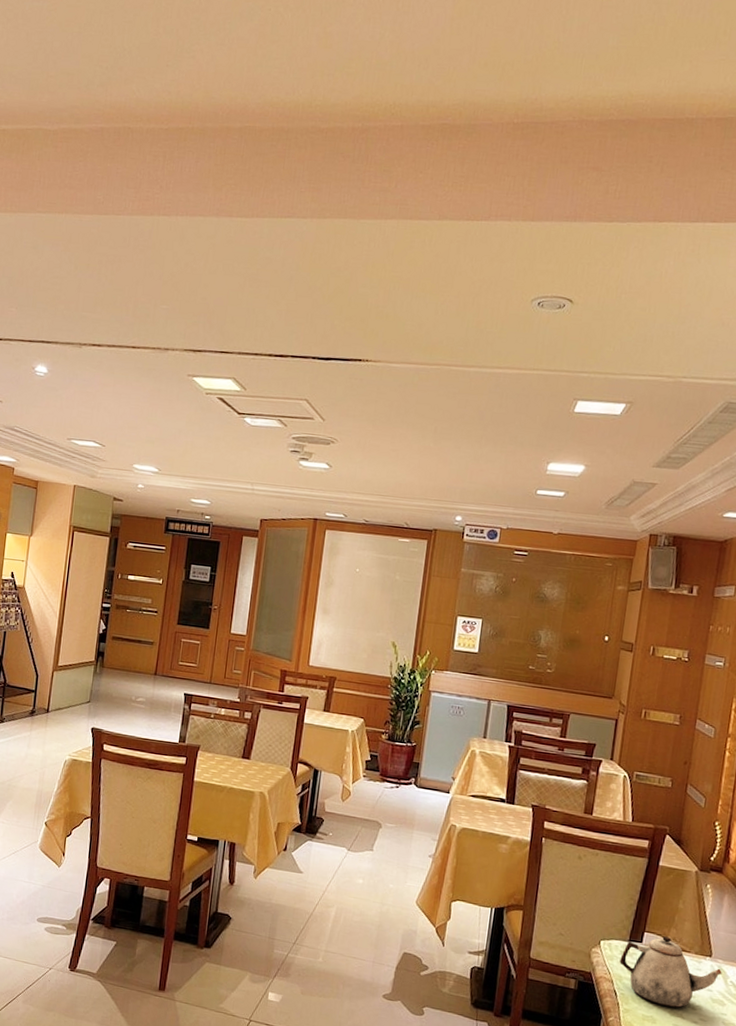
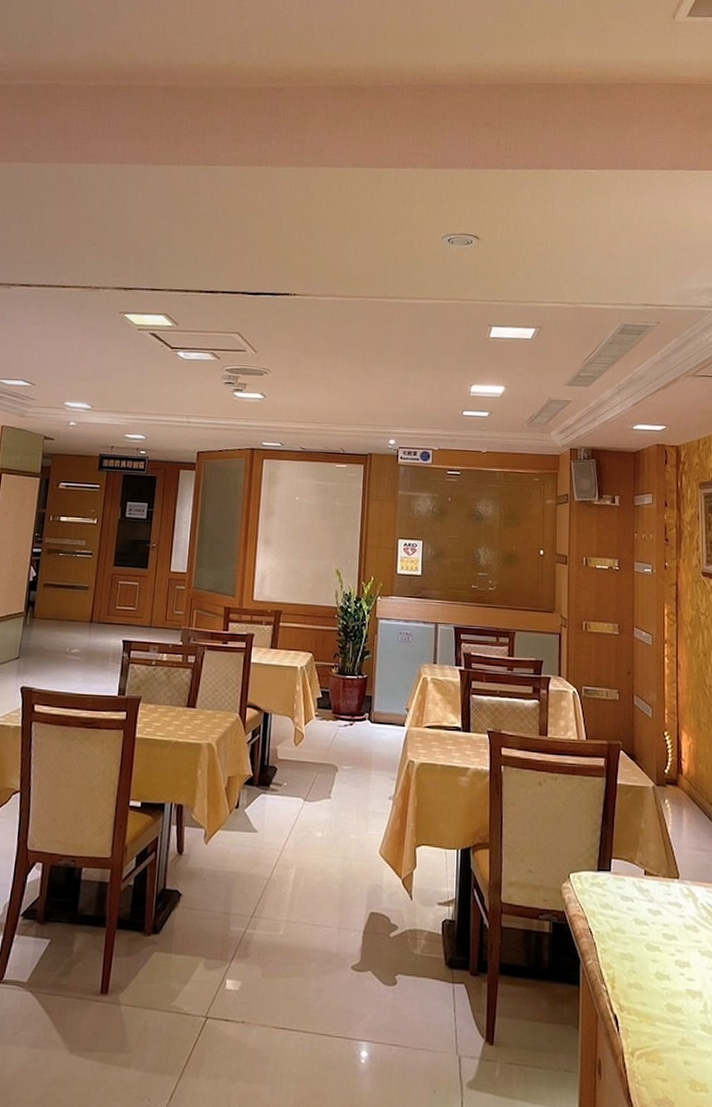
teapot: present [619,936,722,1008] -> none [591,861,691,941]

